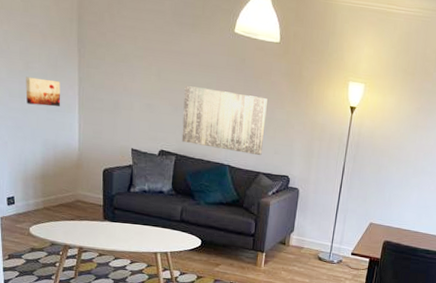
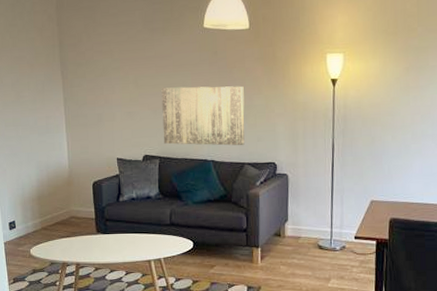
wall art: present [26,77,61,107] -> none [18,104,50,131]

